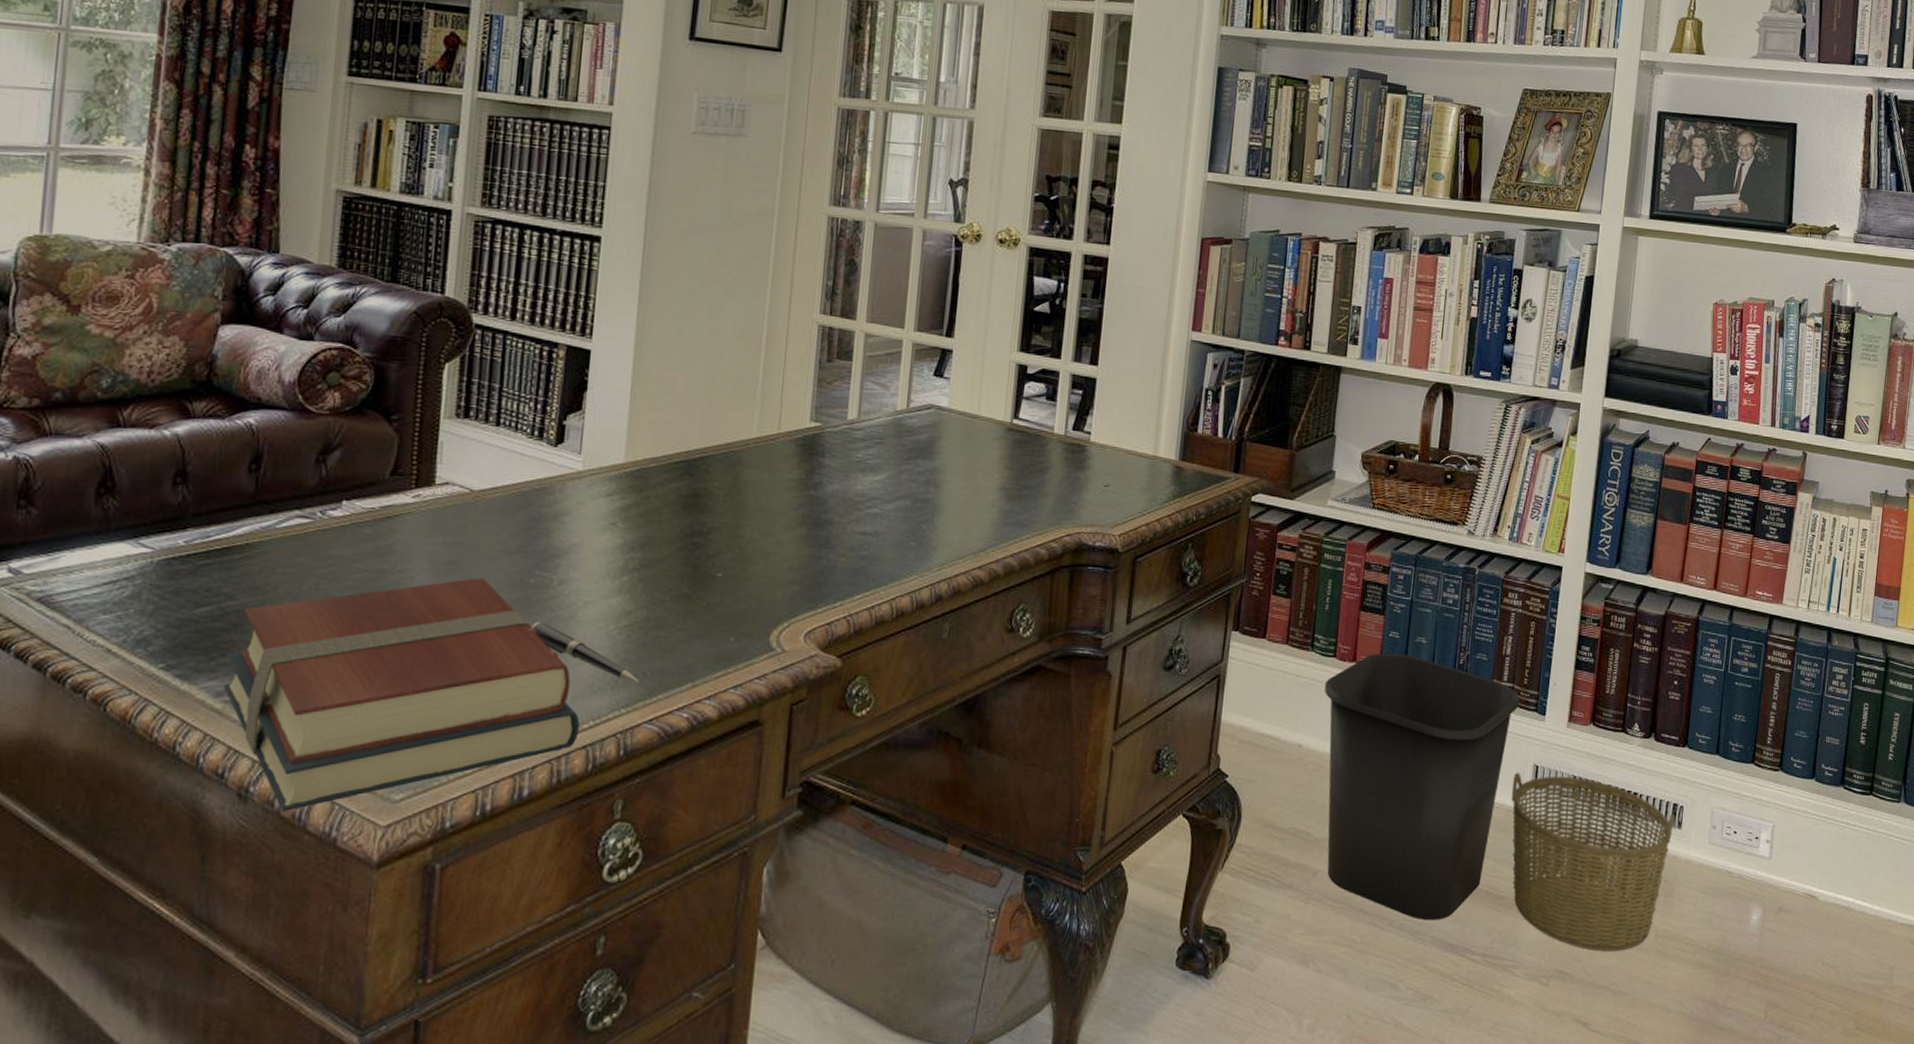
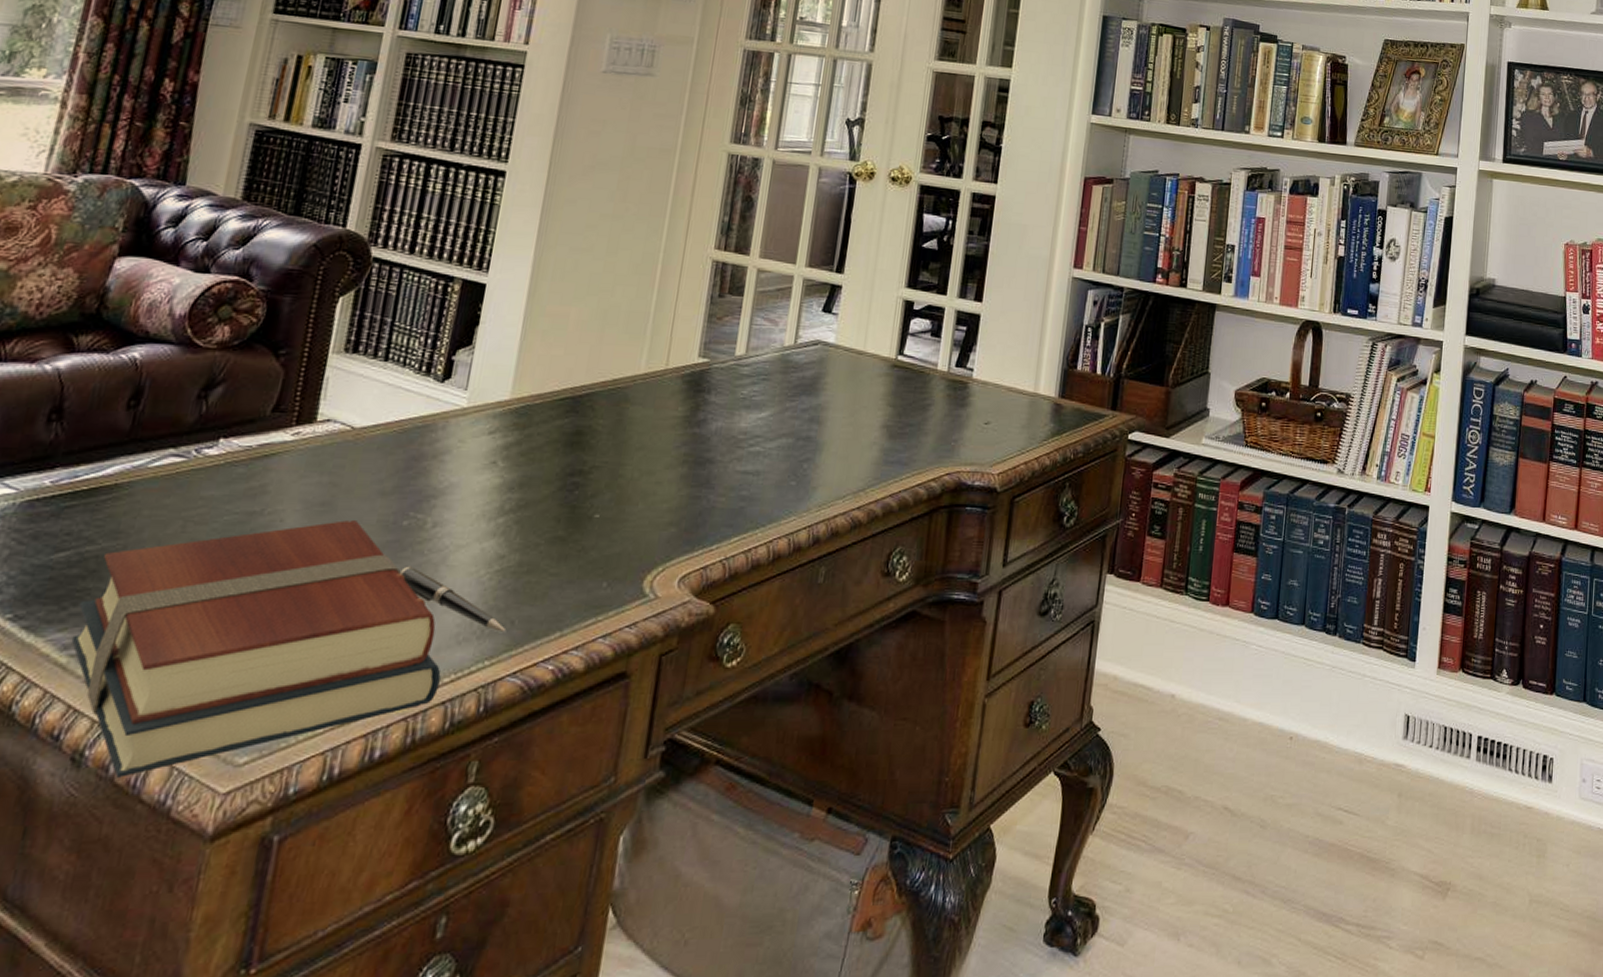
waste bin: present [1324,653,1520,921] -> none [1197,596,1391,887]
basket: present [1511,772,1675,951] -> none [1383,723,1545,919]

